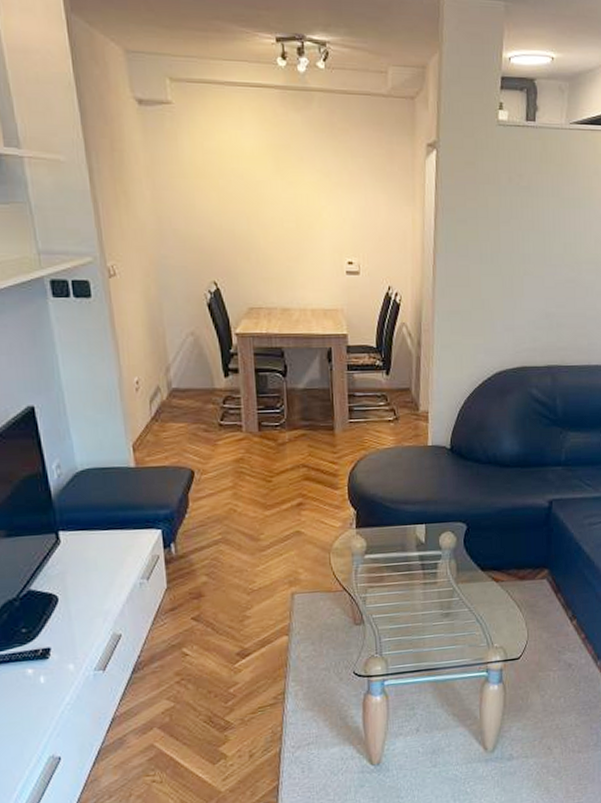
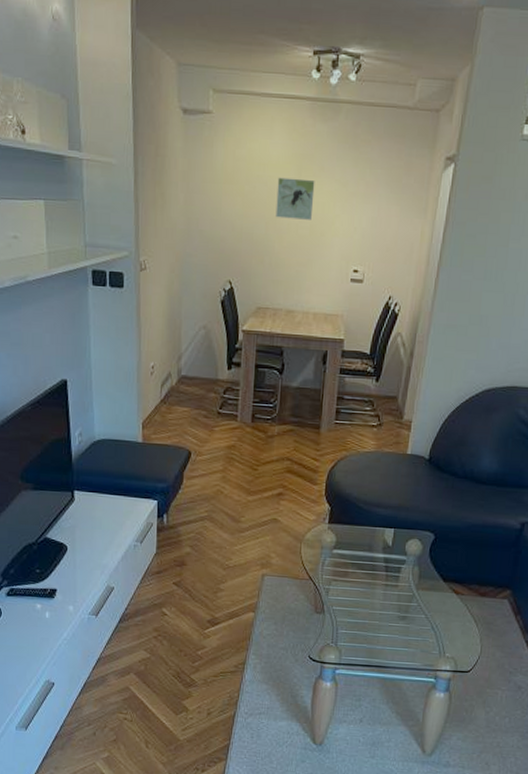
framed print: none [254,169,297,213] -> present [275,177,315,220]

